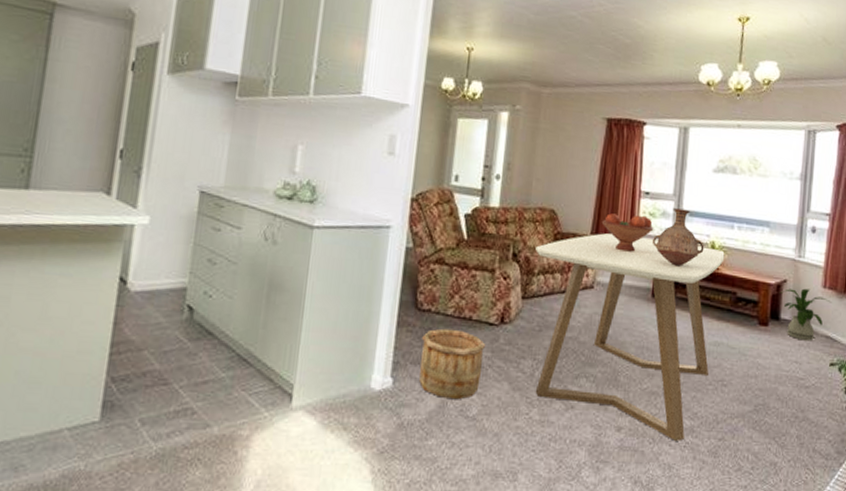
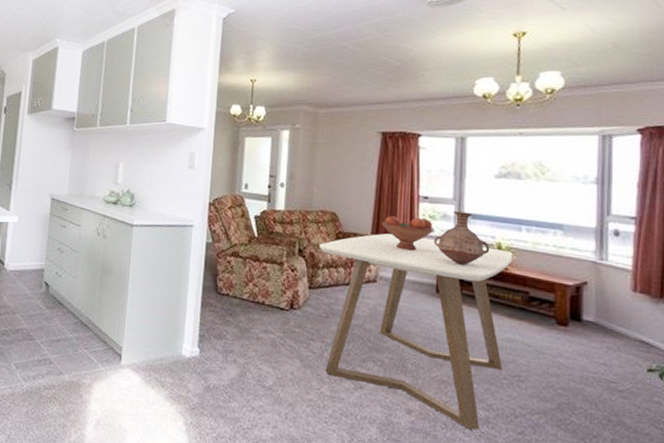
wooden bucket: present [419,328,486,400] -> none [221,310,278,371]
house plant: present [780,288,832,341] -> none [580,290,645,345]

